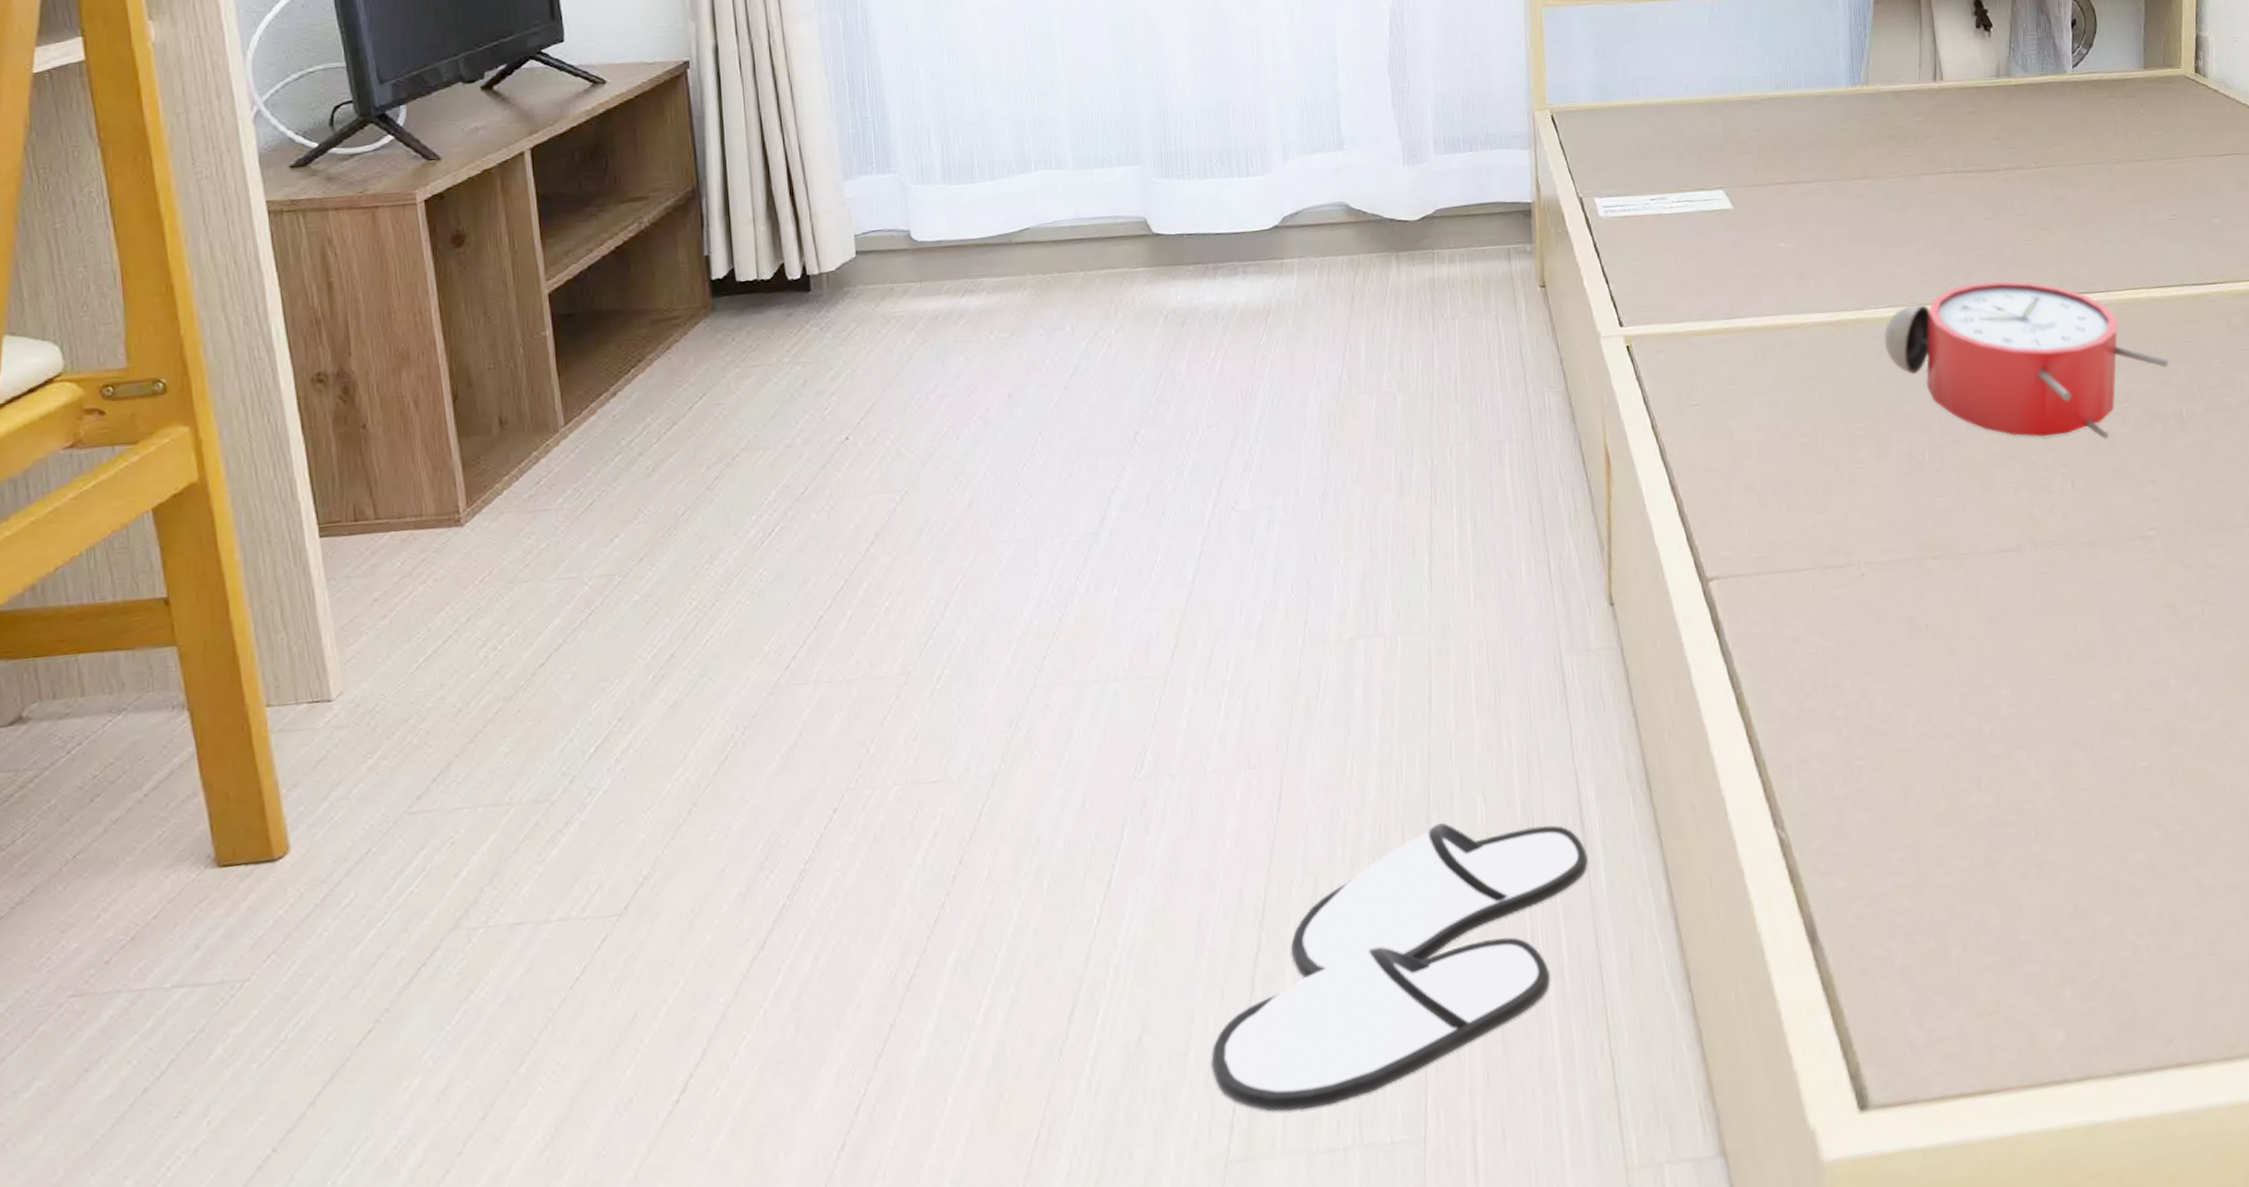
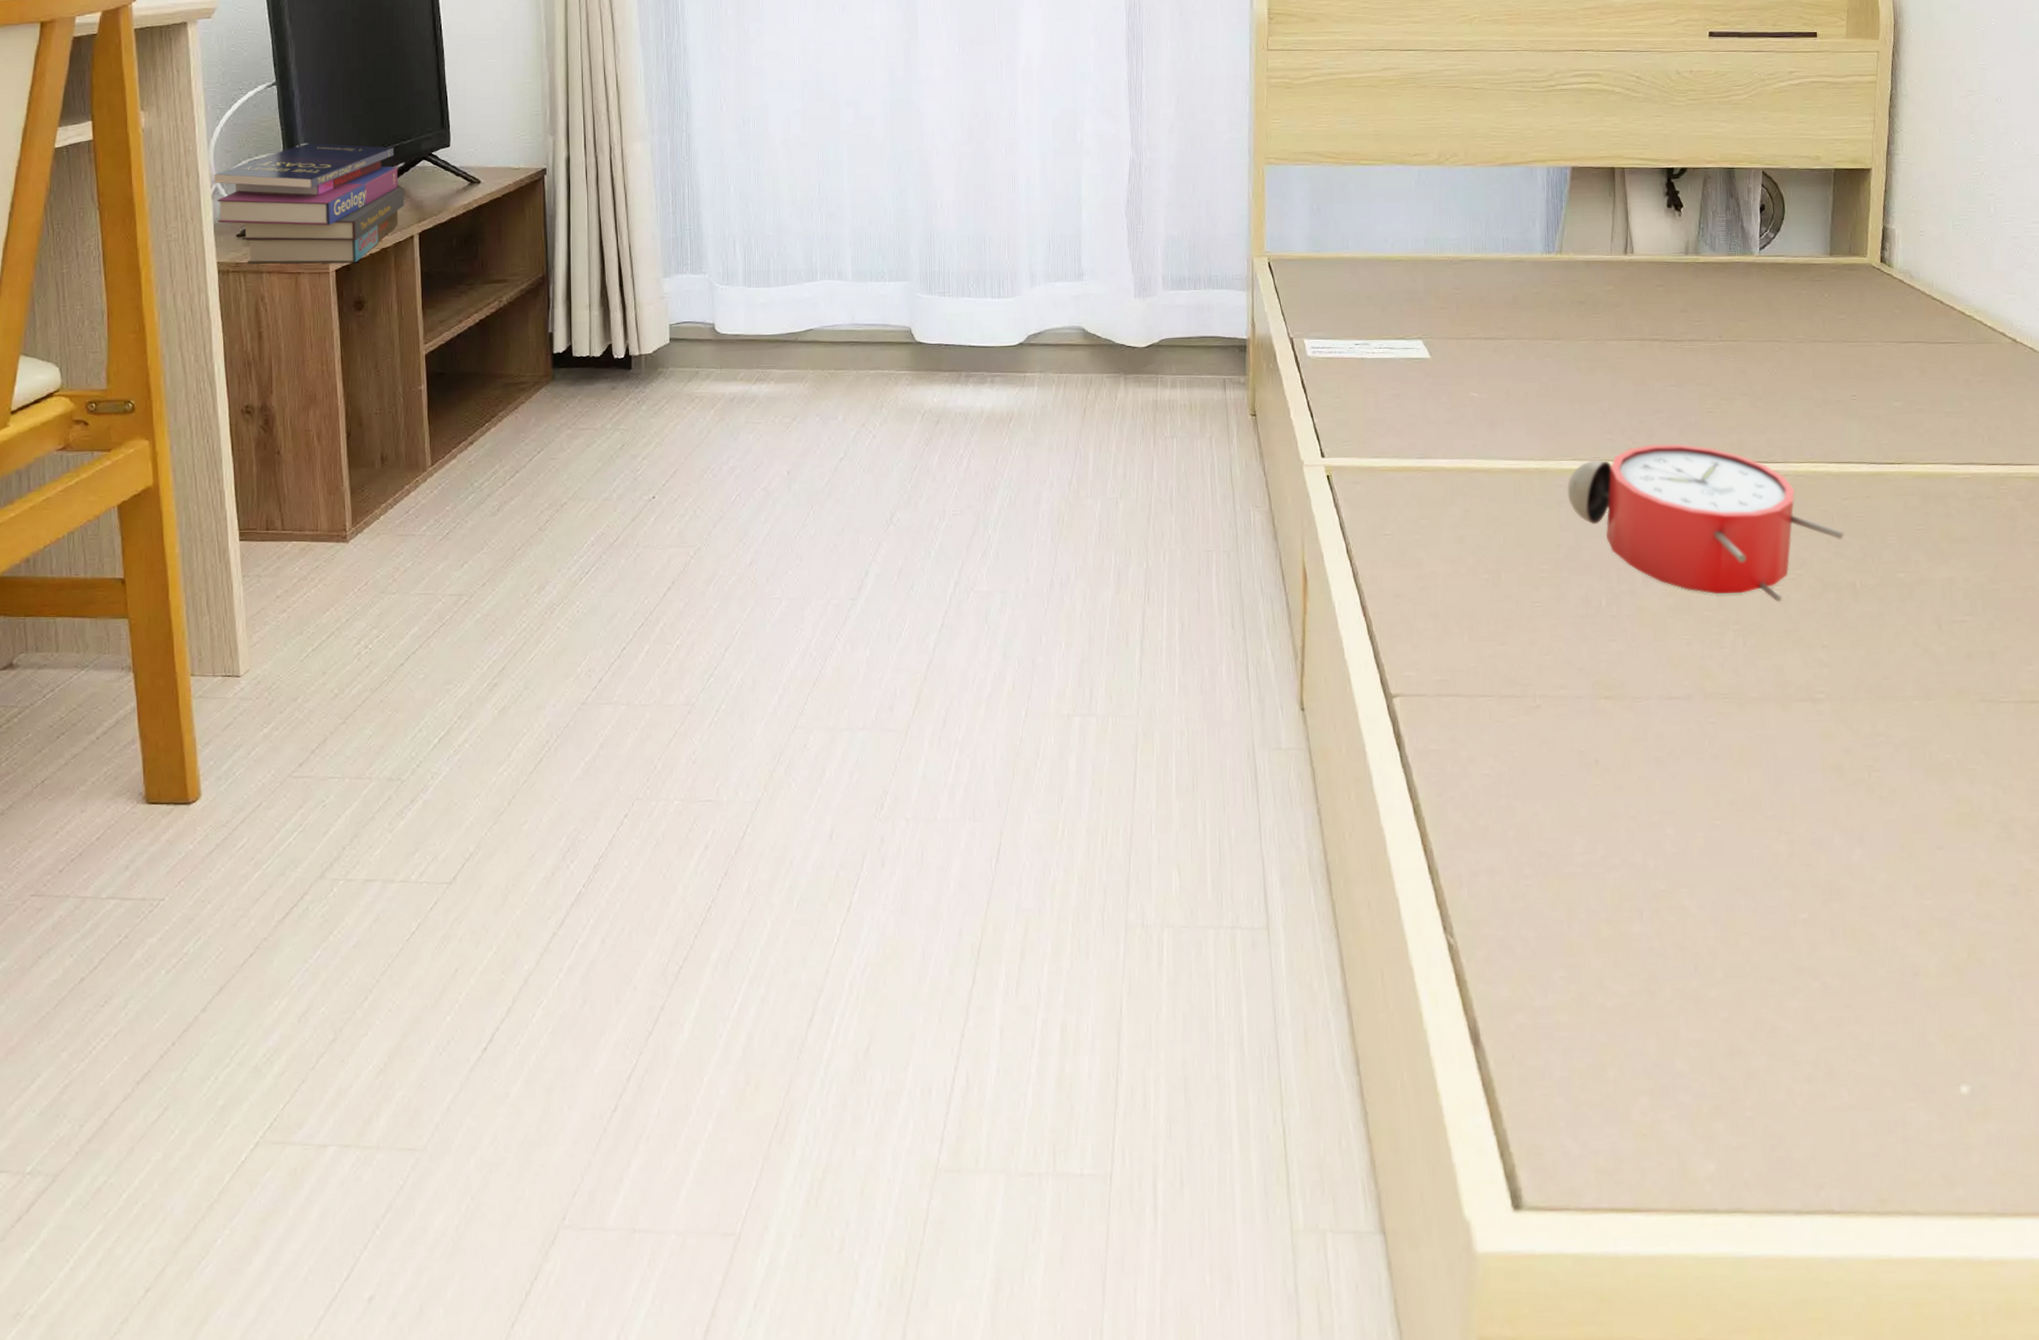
books: none [254,46,510,200] -> present [214,142,405,264]
slippers: present [1210,823,1589,1112] -> none [926,891,1271,1134]

